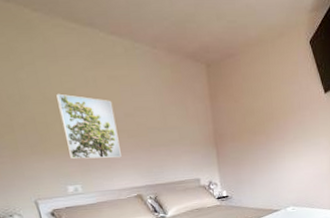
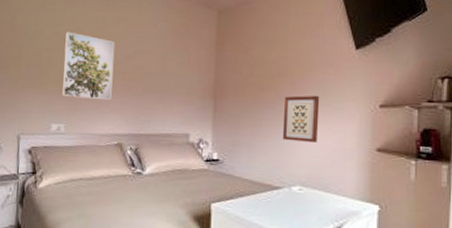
wall art: none [274,135,302,174] -> present [282,95,320,144]

